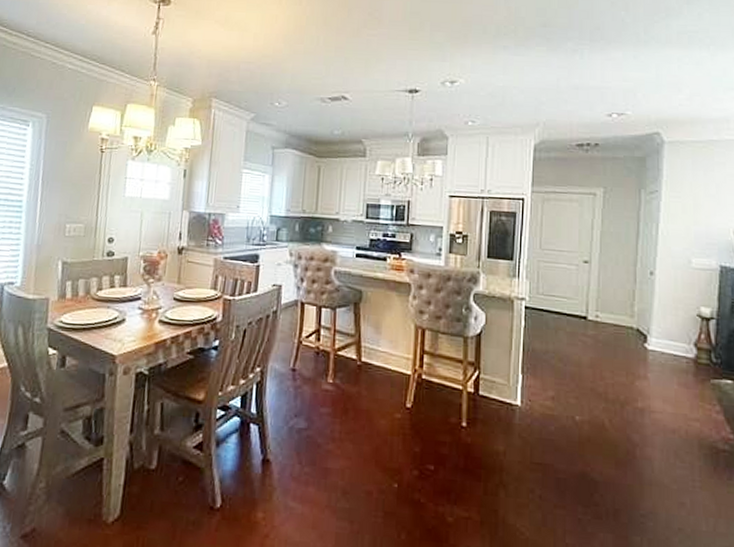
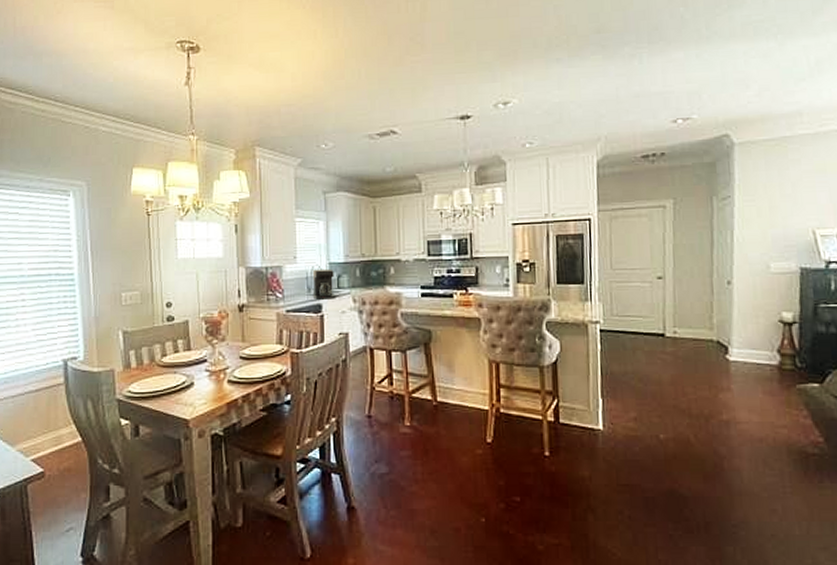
coffee maker: none [251,220,275,251] -> present [312,268,336,300]

